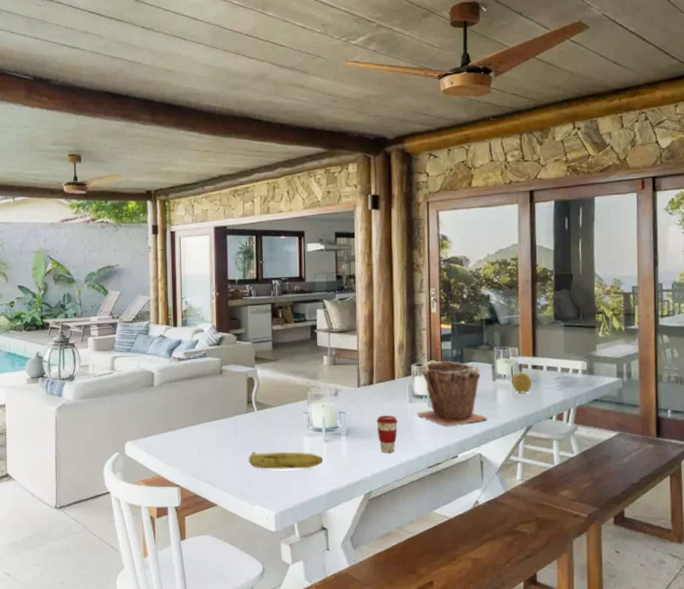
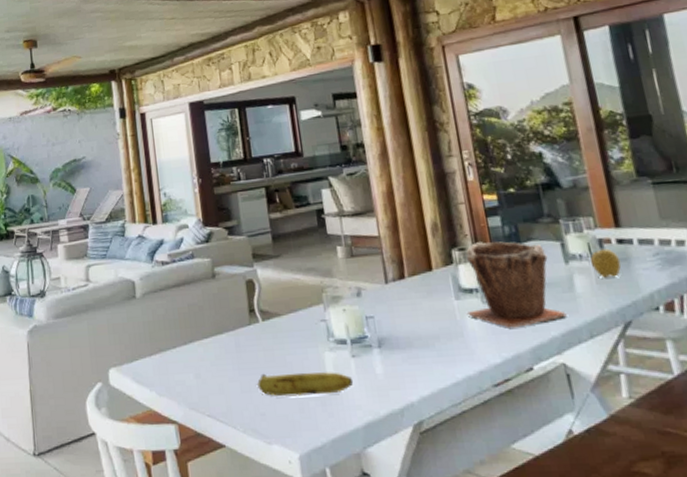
coffee cup: present [376,415,399,453] -> none [415,317,446,369]

